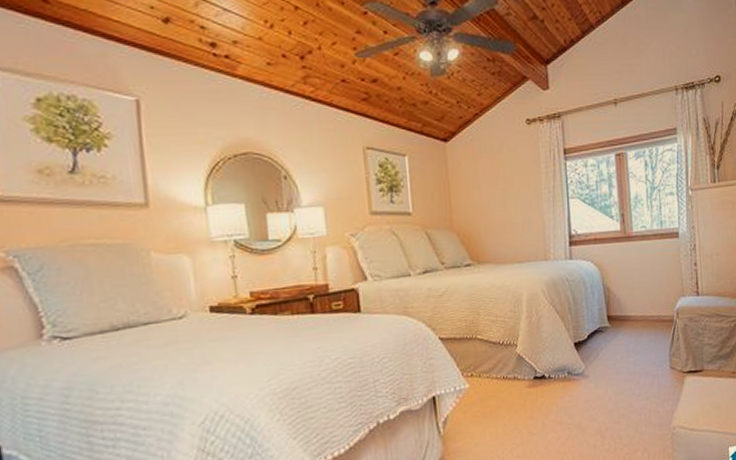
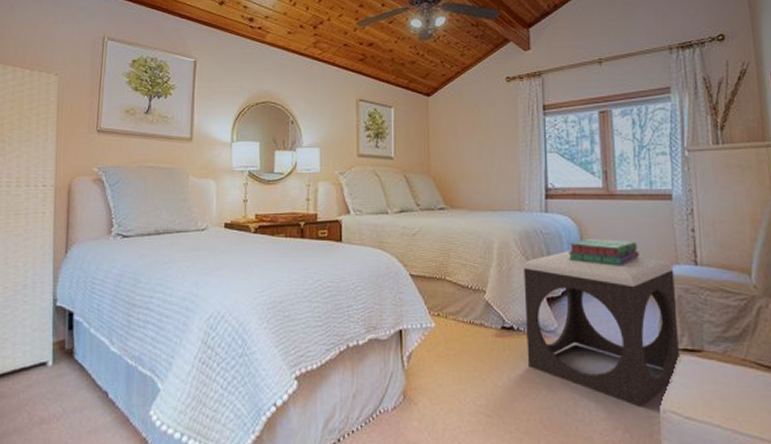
footstool: none [552,293,687,429] -> present [524,250,681,408]
stack of books: none [591,279,653,305] -> present [568,238,639,266]

